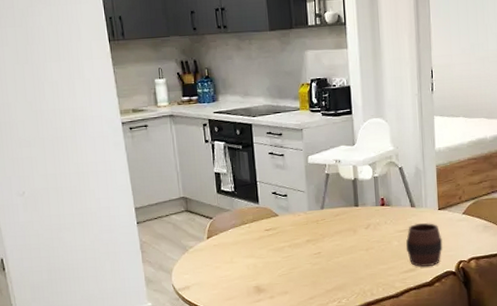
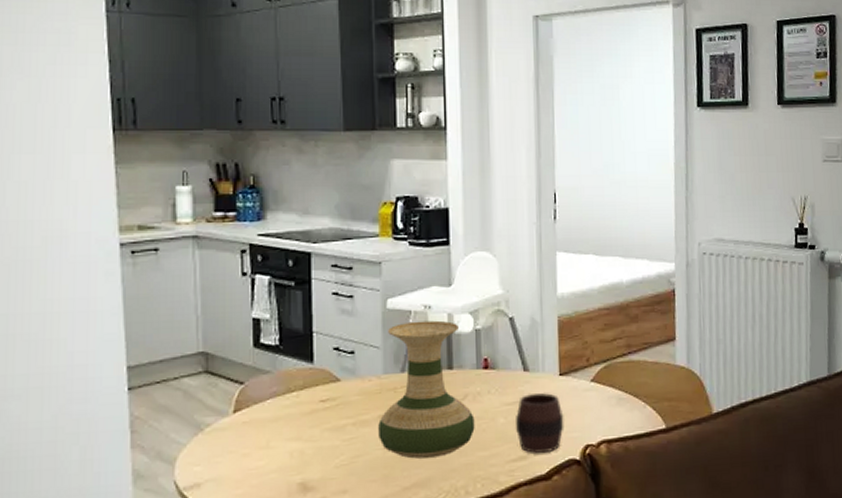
vase: none [307,171,376,270] -> present [378,320,475,459]

